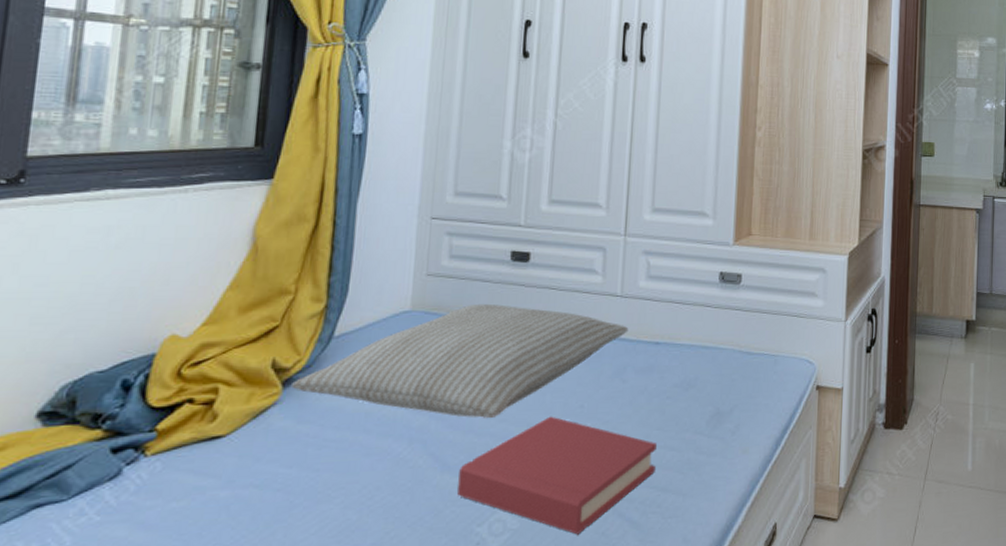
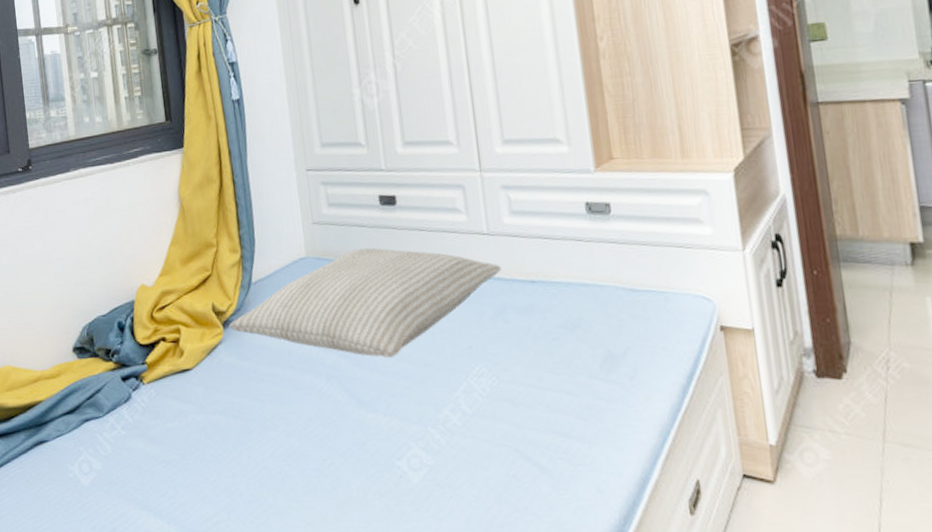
hardback book: present [457,416,657,535] -> none [372,356,555,476]

